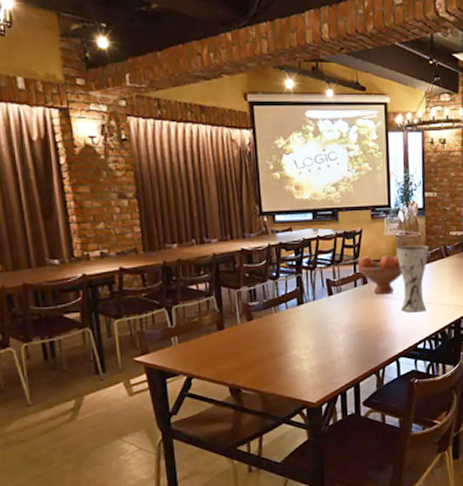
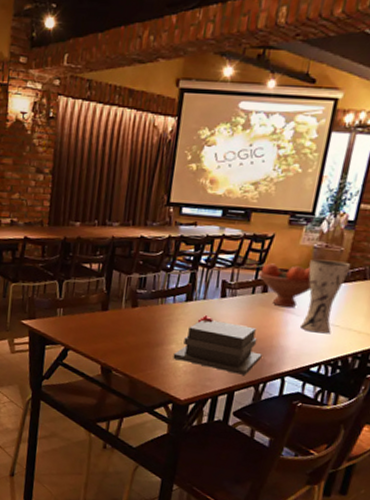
book: none [297,315,376,366] -> present [173,315,262,375]

